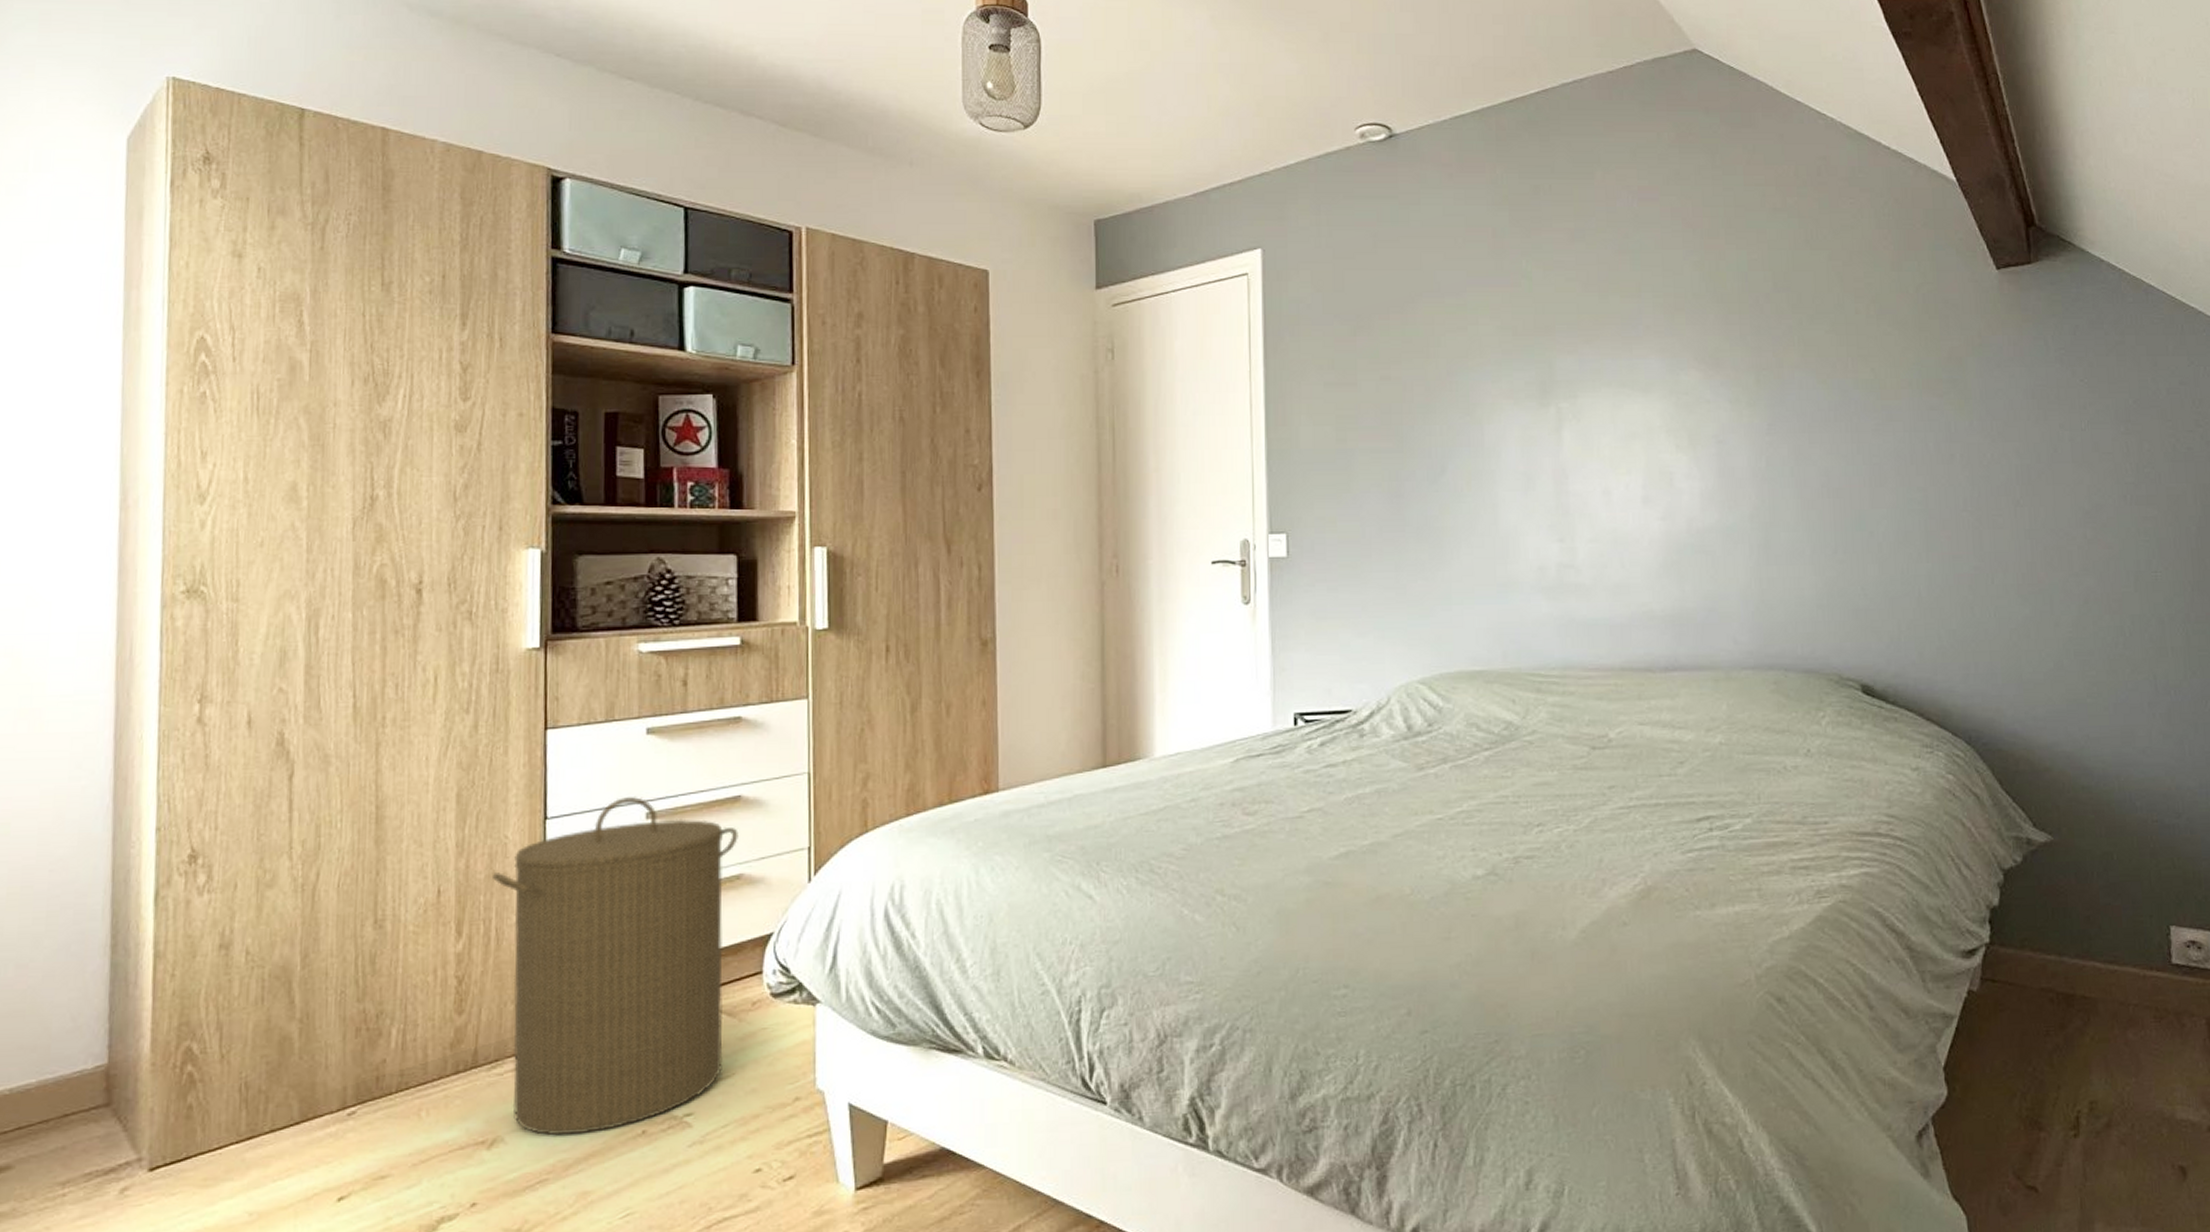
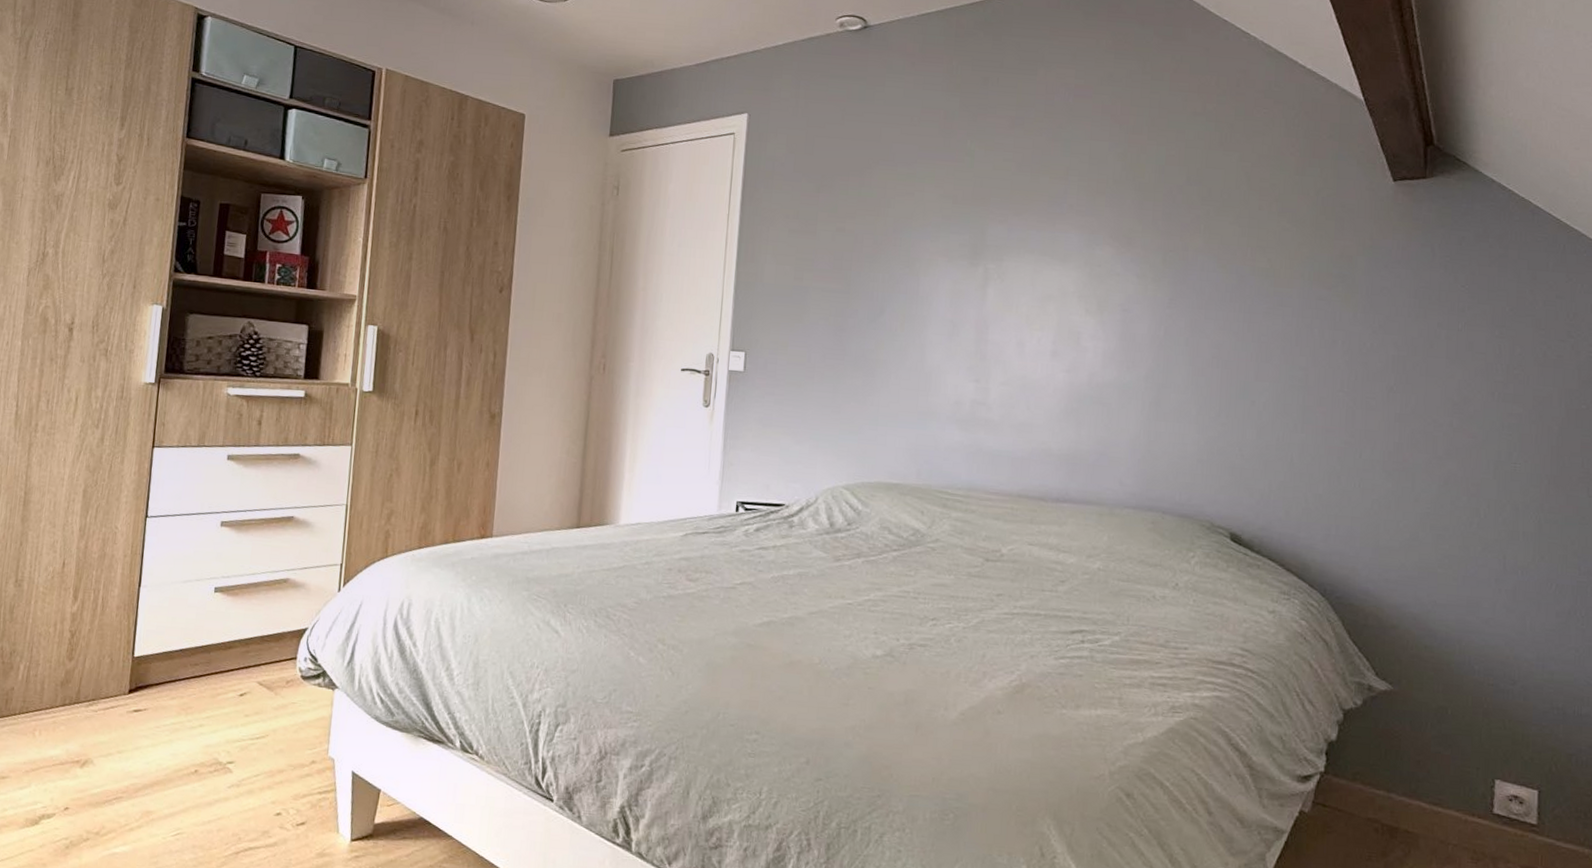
laundry hamper: present [491,795,739,1136] -> none [101,507,289,766]

